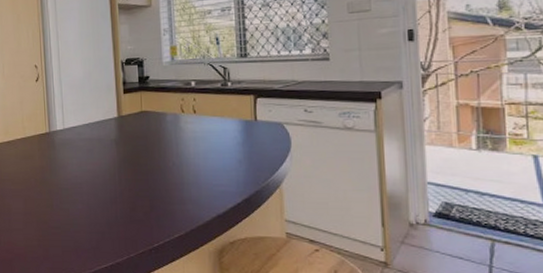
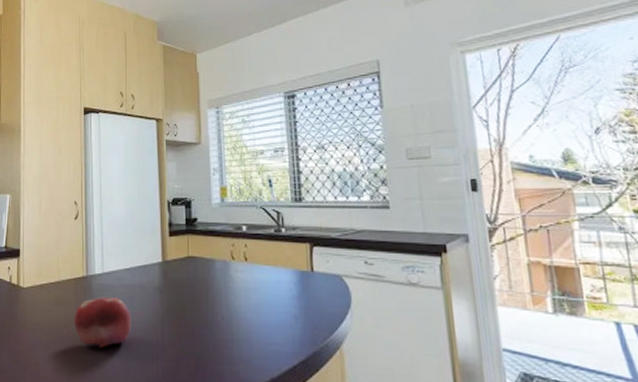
fruit: none [40,150,91,195] -> present [74,297,131,349]

